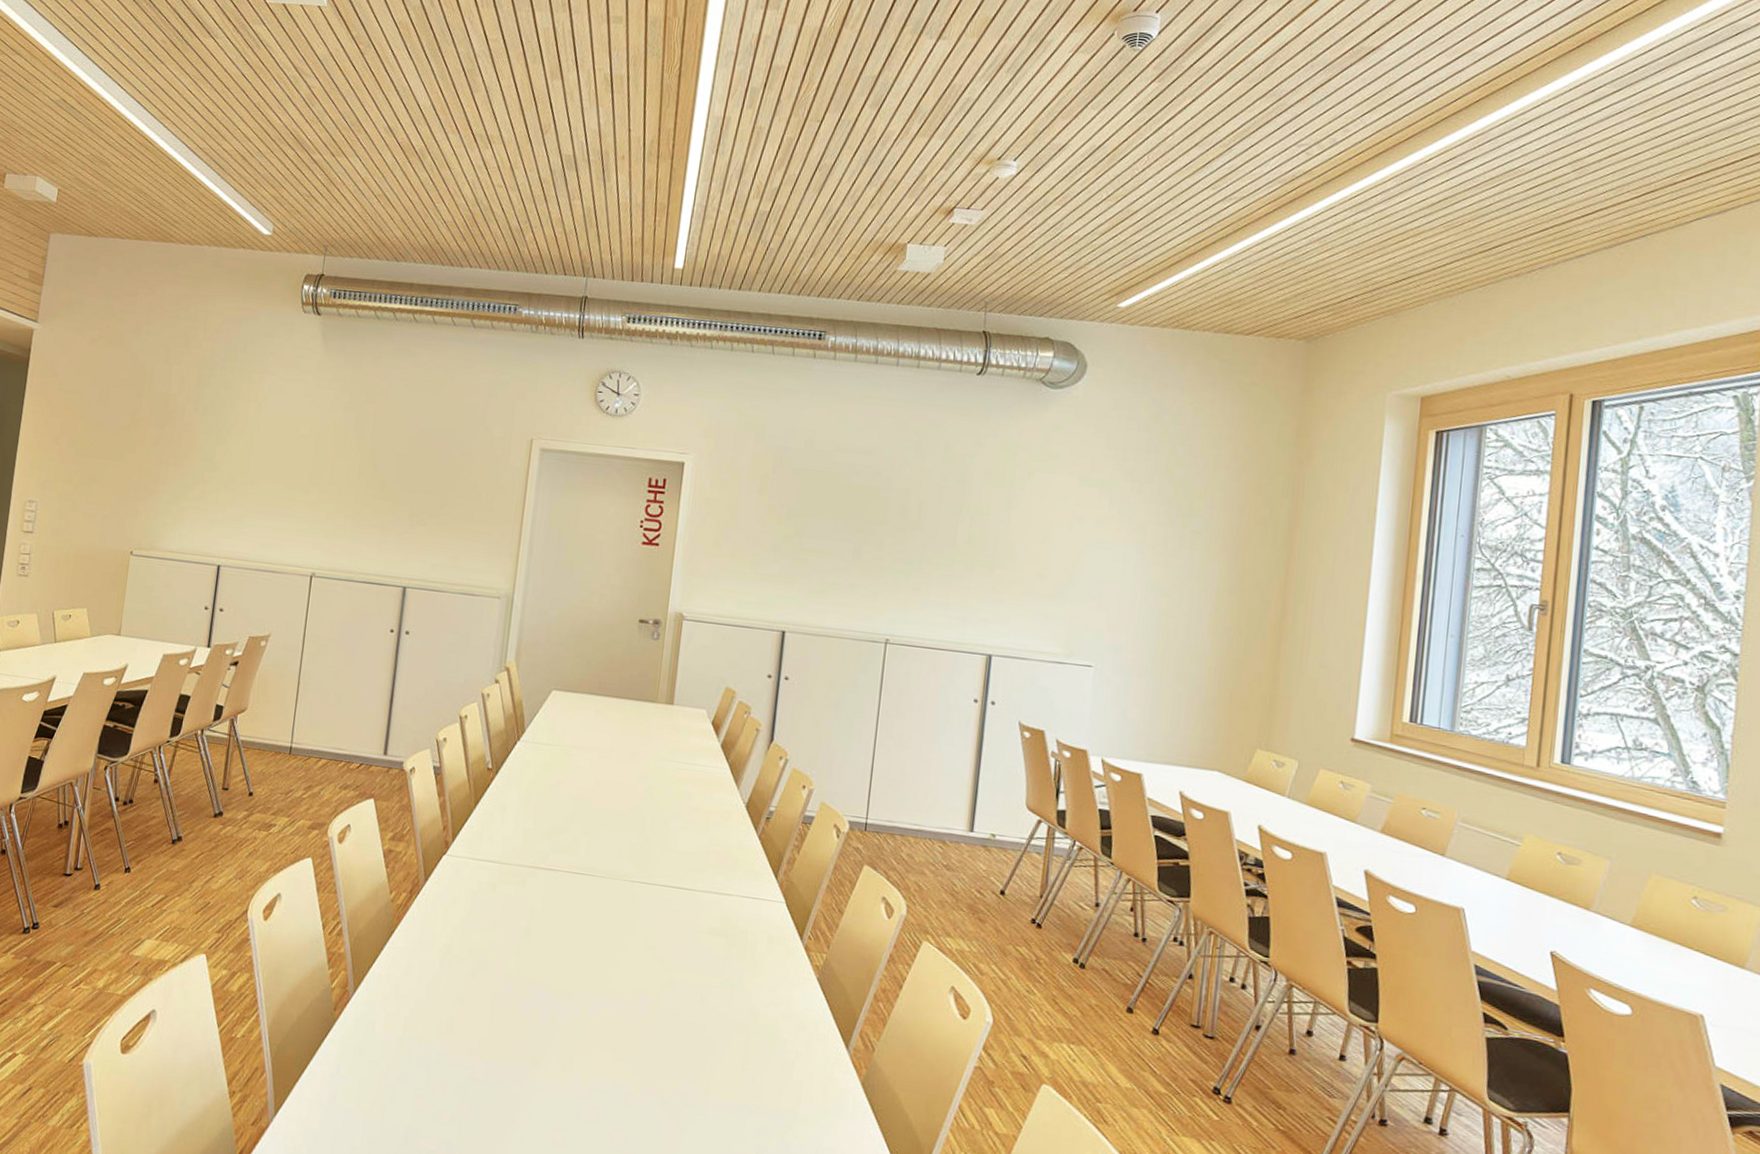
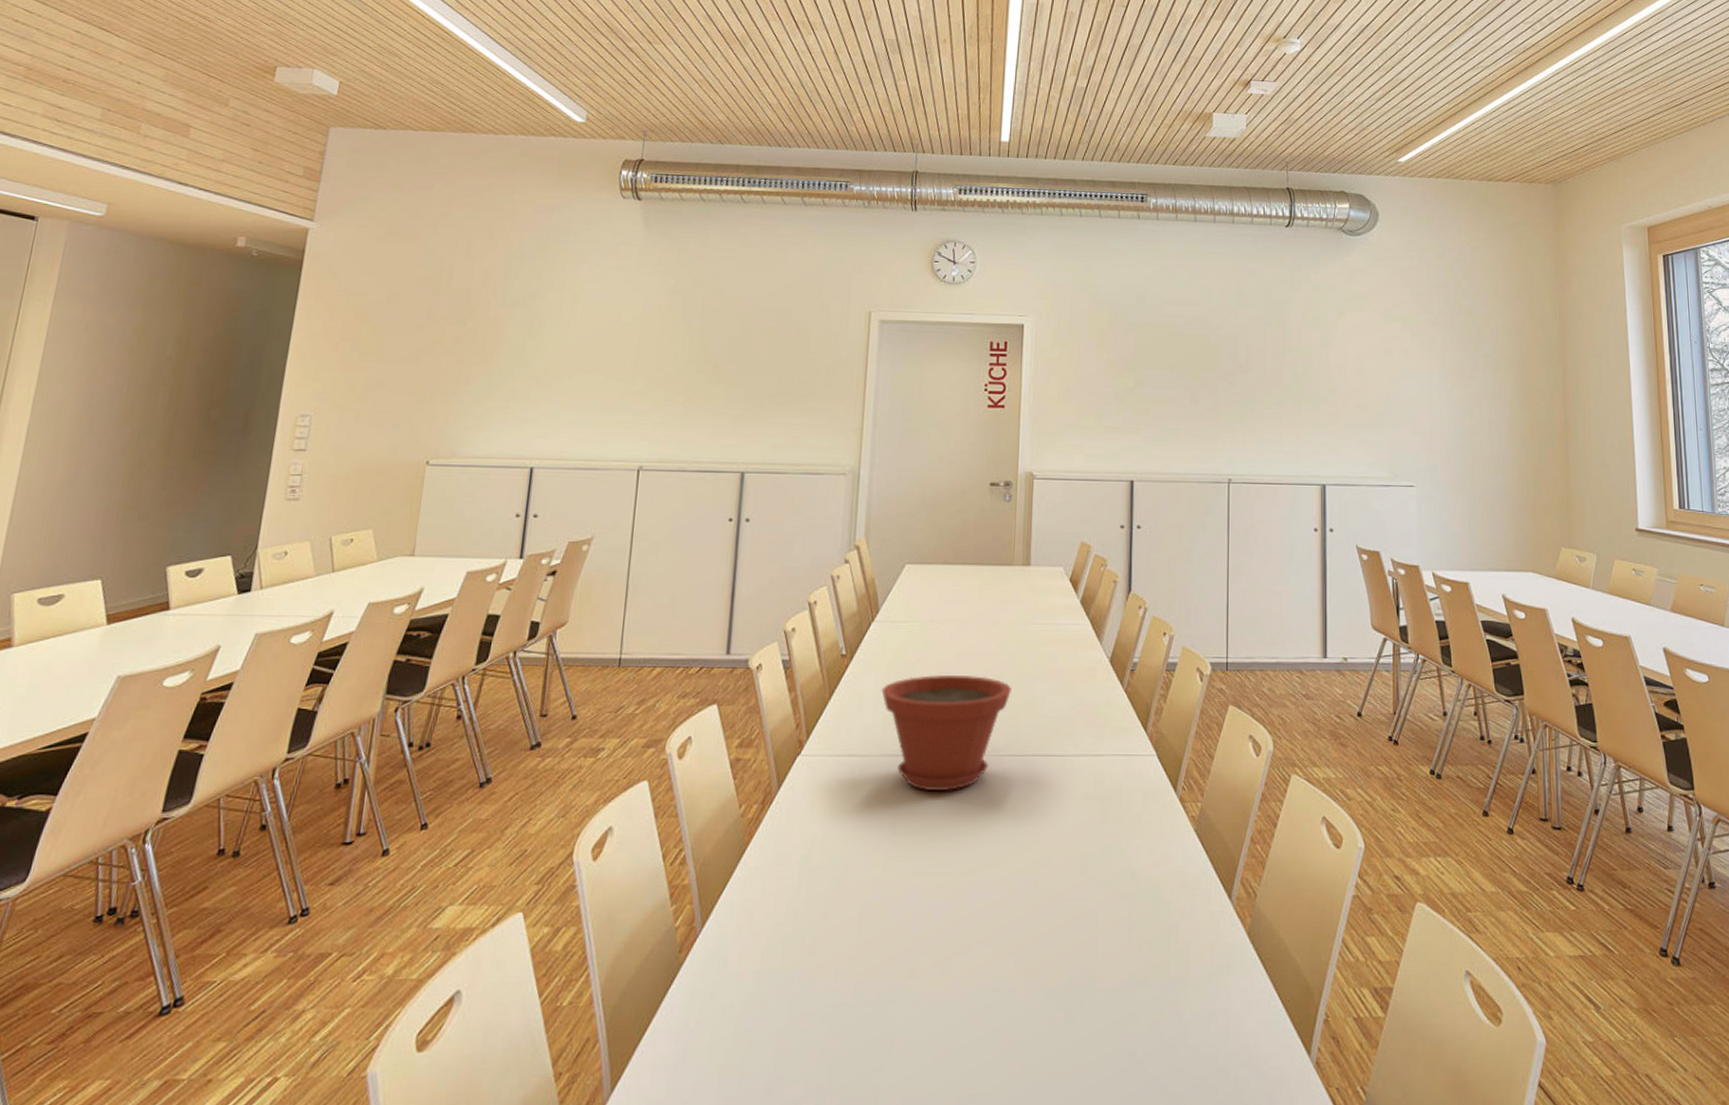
plant pot: none [523,796,646,908] -> present [881,674,1011,792]

